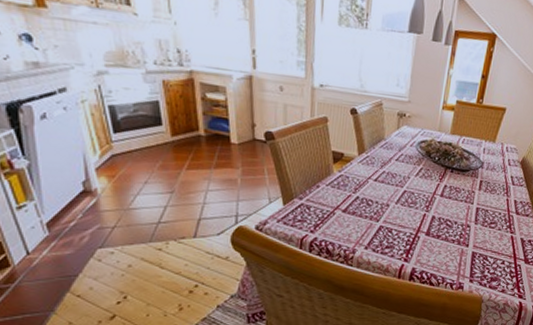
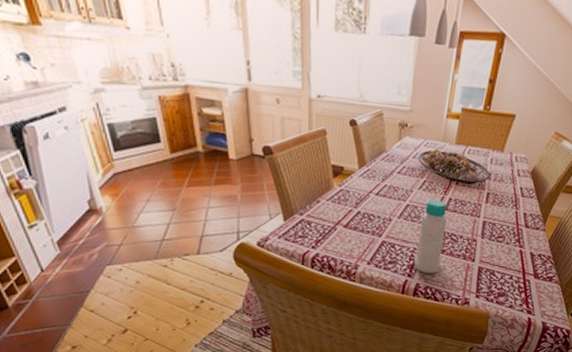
bottle: none [410,185,442,258] -> present [414,199,447,273]

